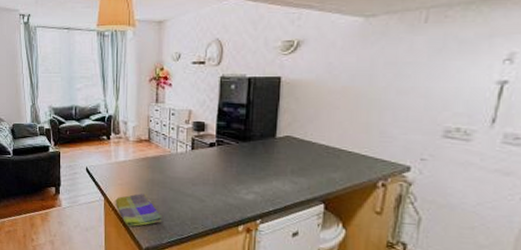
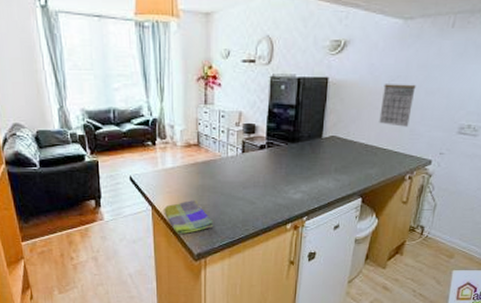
calendar: none [341,83,384,128] -> present [379,84,416,127]

